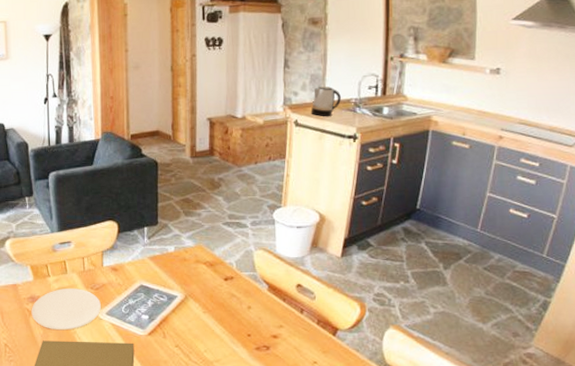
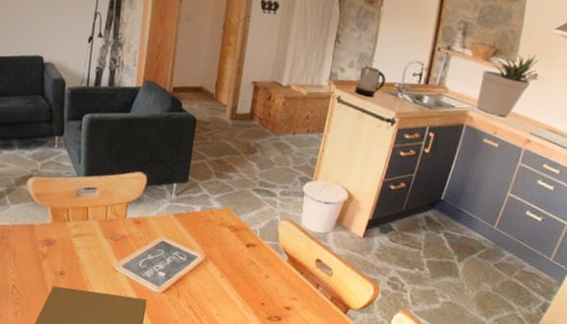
plate: present [31,289,101,331] -> none [45,235,119,279]
potted plant: none [439,49,499,117] -> present [476,54,538,117]

